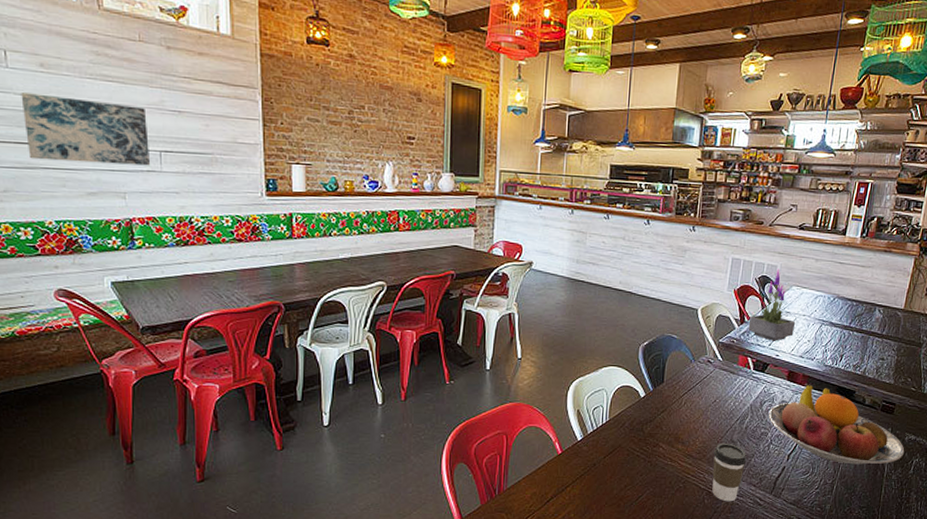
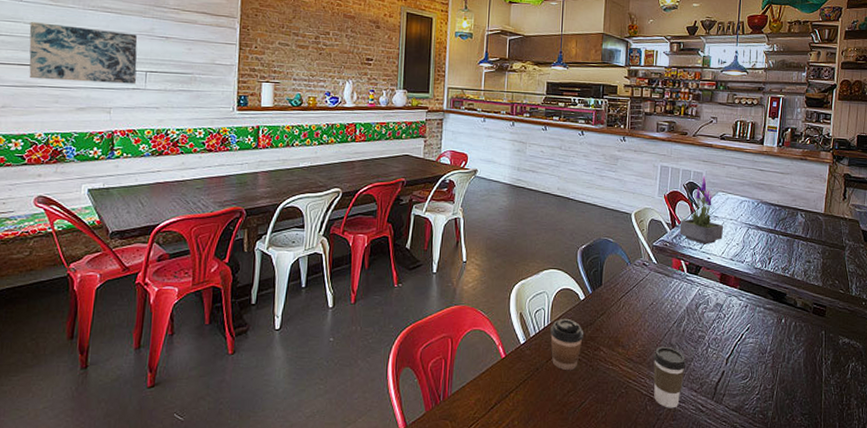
coffee cup: none [608,415,644,465] -> present [550,318,584,370]
fruit bowl: present [769,384,905,465] -> none [705,286,840,369]

